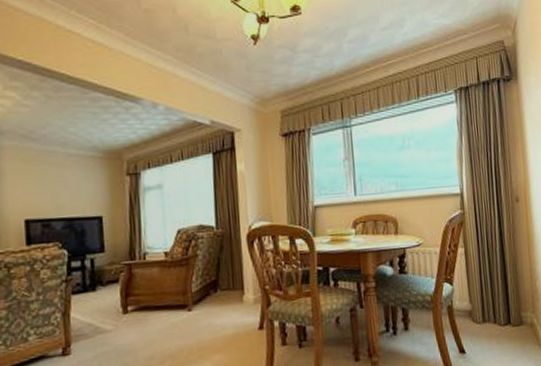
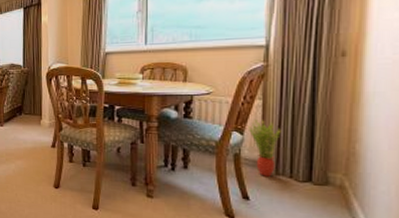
potted plant: none [455,267,483,326] -> present [247,120,281,177]

